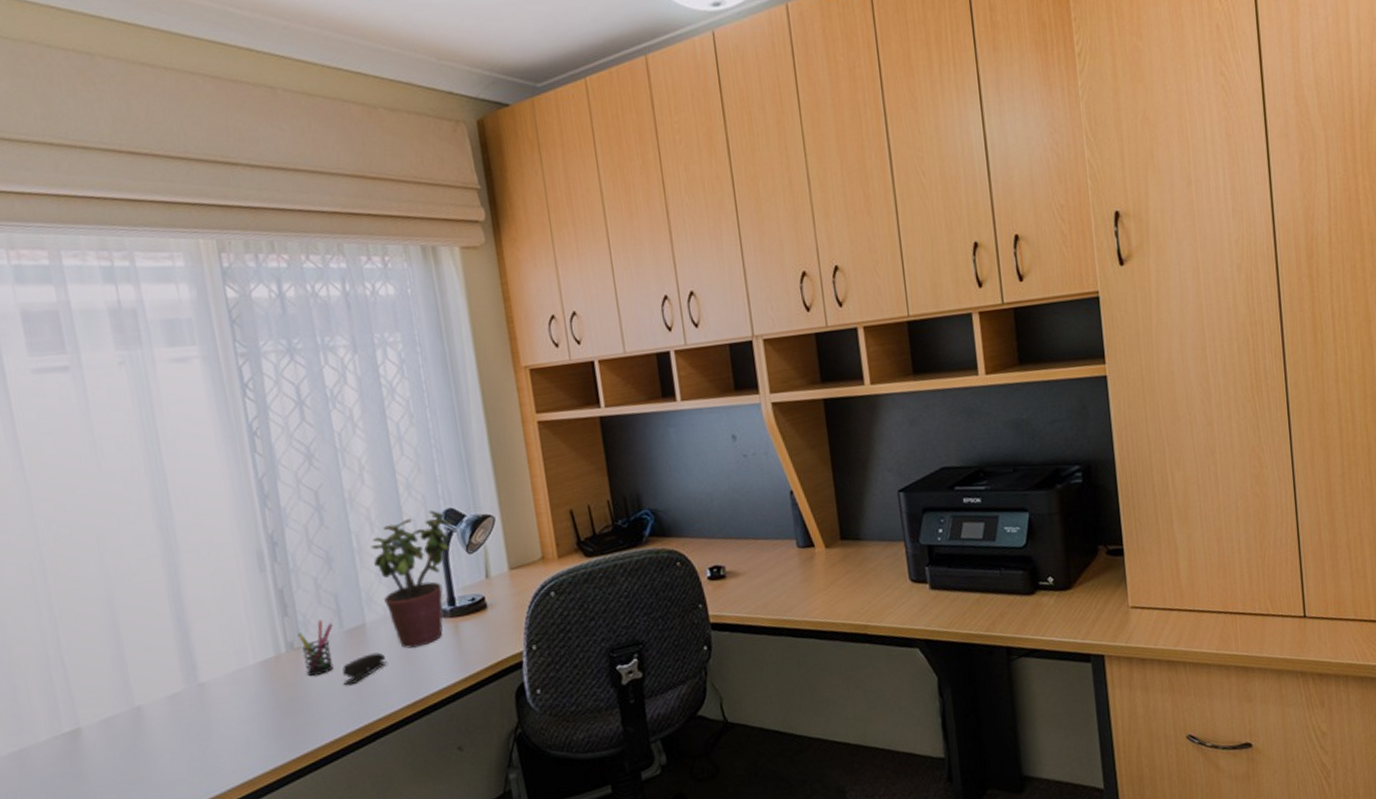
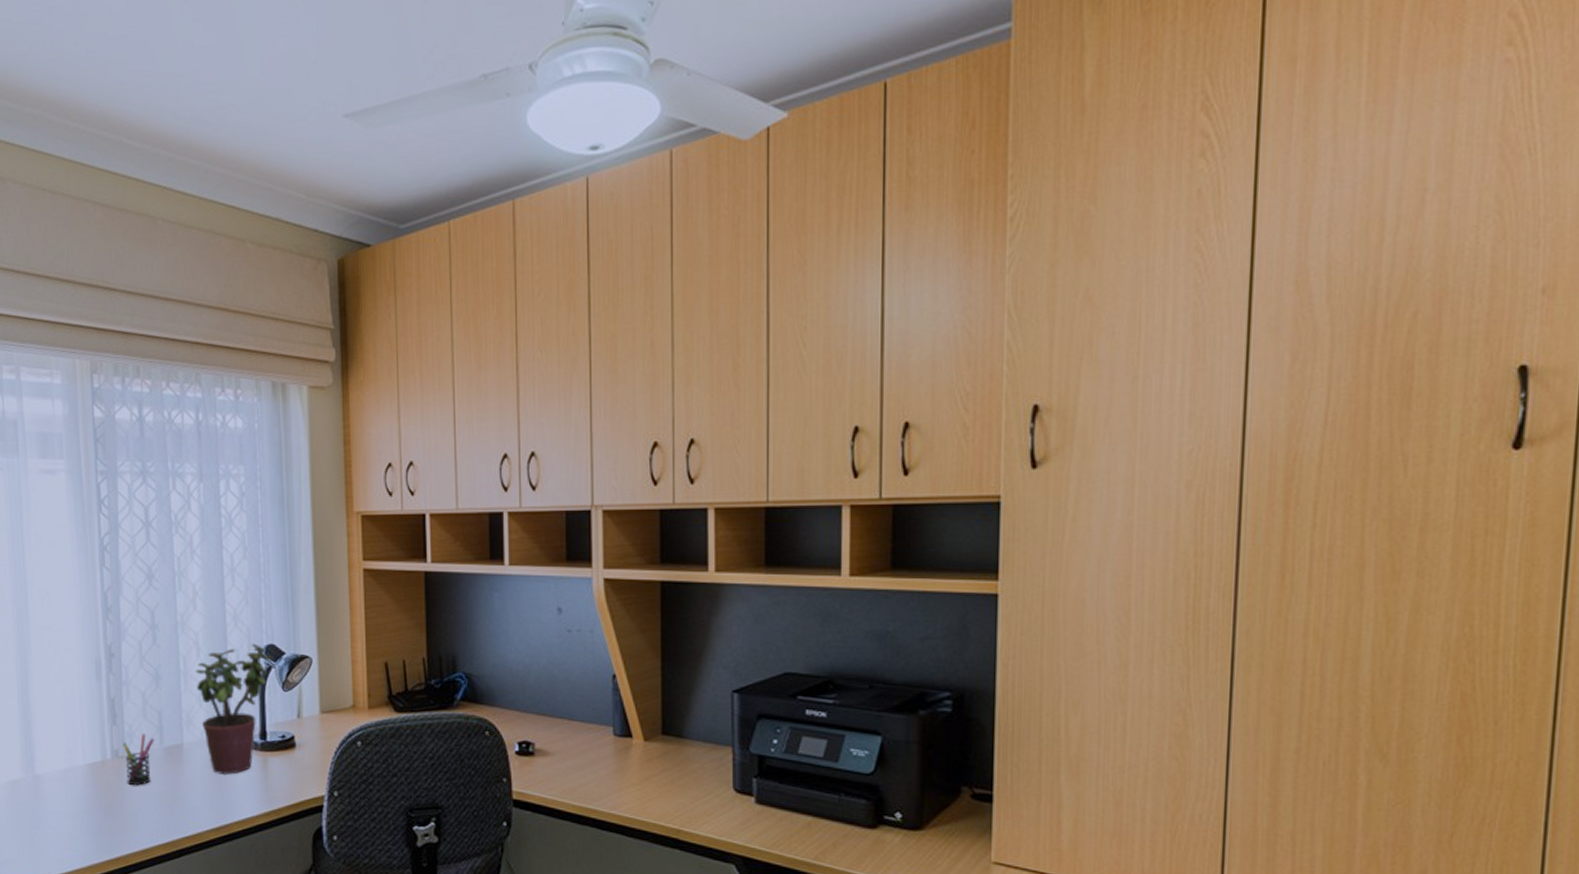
stapler: present [342,652,387,686] -> none [158,773,198,800]

